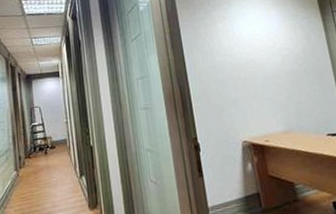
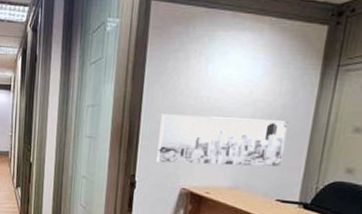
wall art: none [206,62,320,121] -> present [156,114,288,167]

